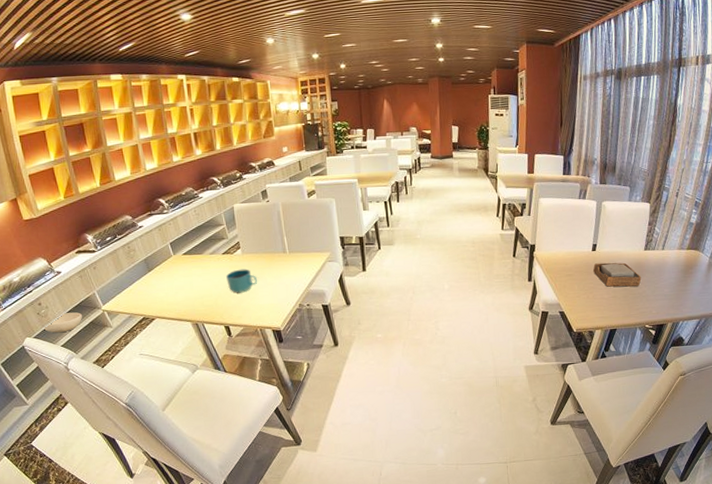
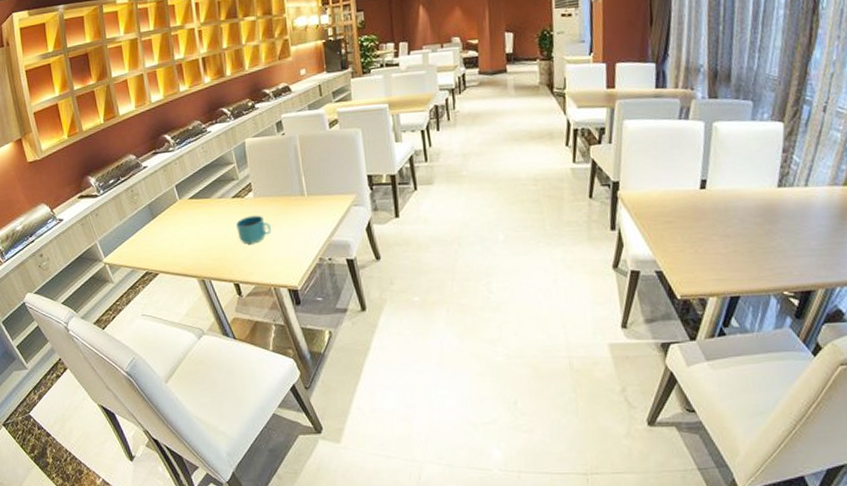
bowl: present [41,312,82,333] -> none [42,265,83,289]
napkin holder: present [593,262,642,287] -> none [703,204,775,238]

